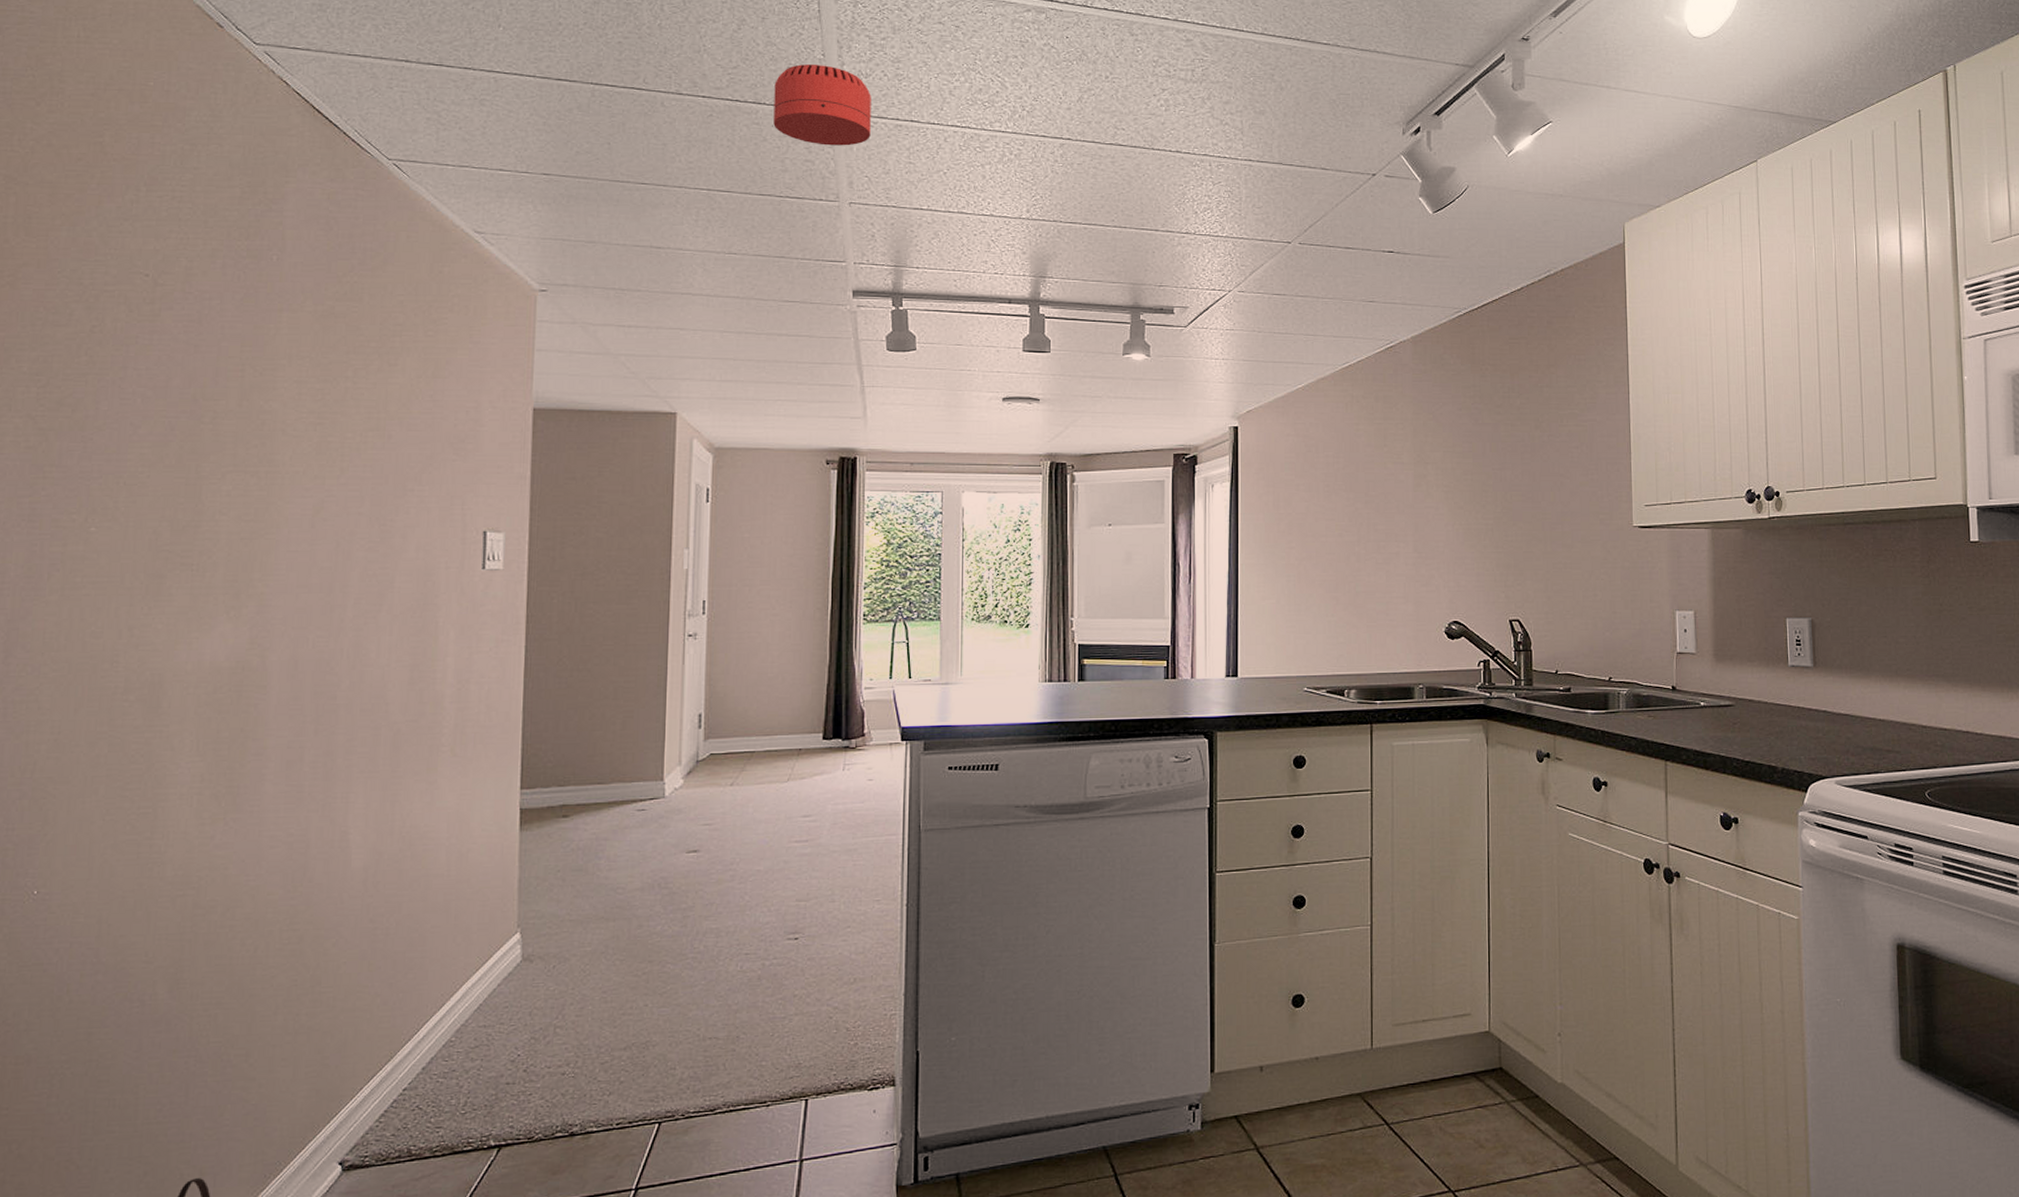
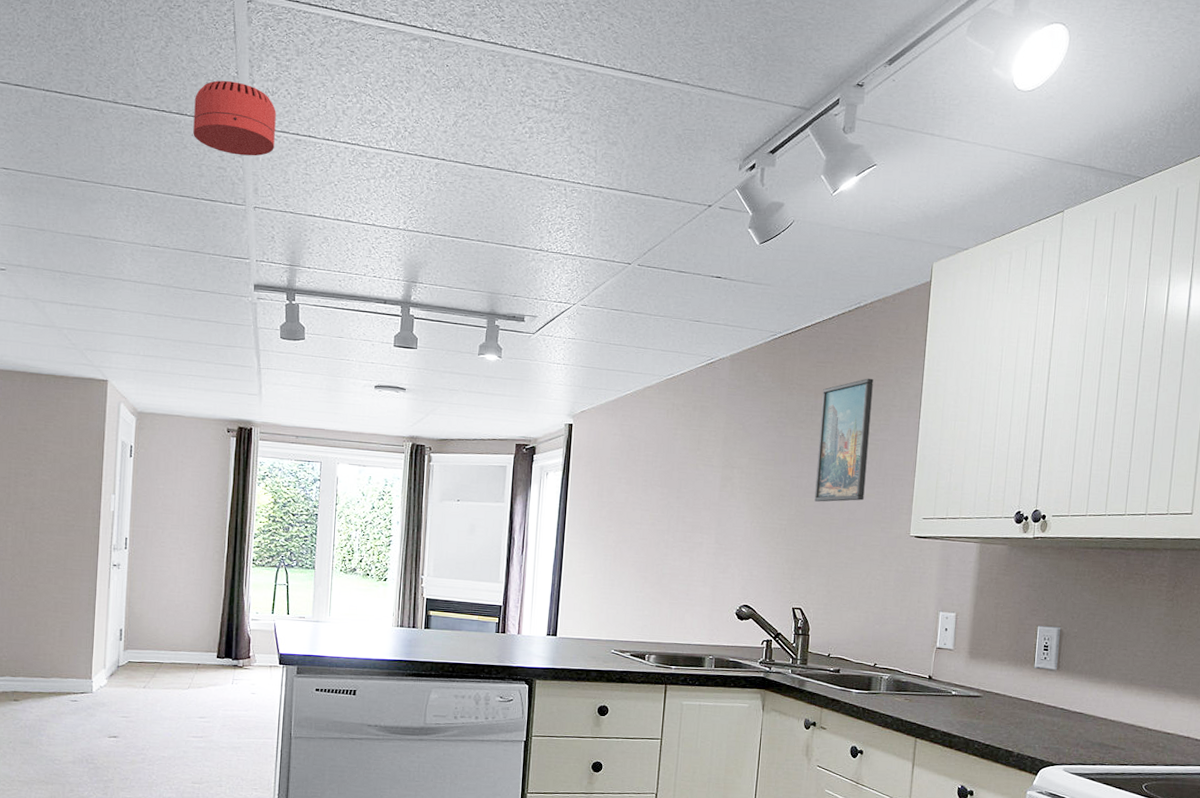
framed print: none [1519,353,1577,495] -> present [814,378,874,502]

